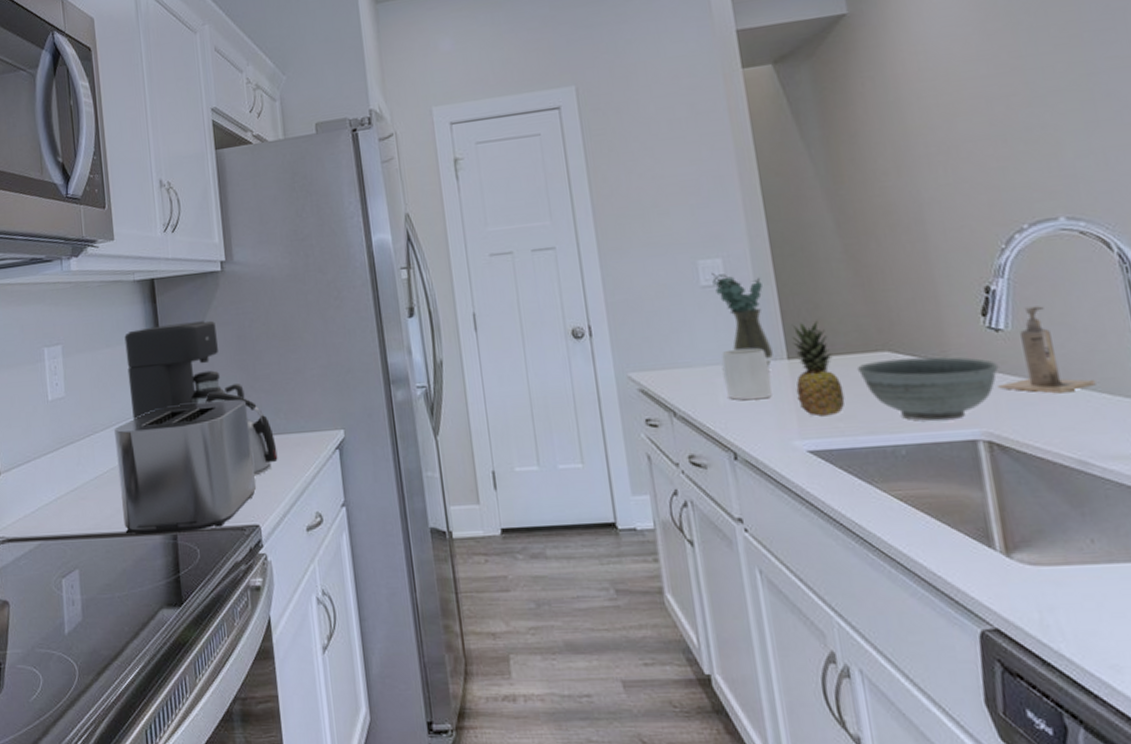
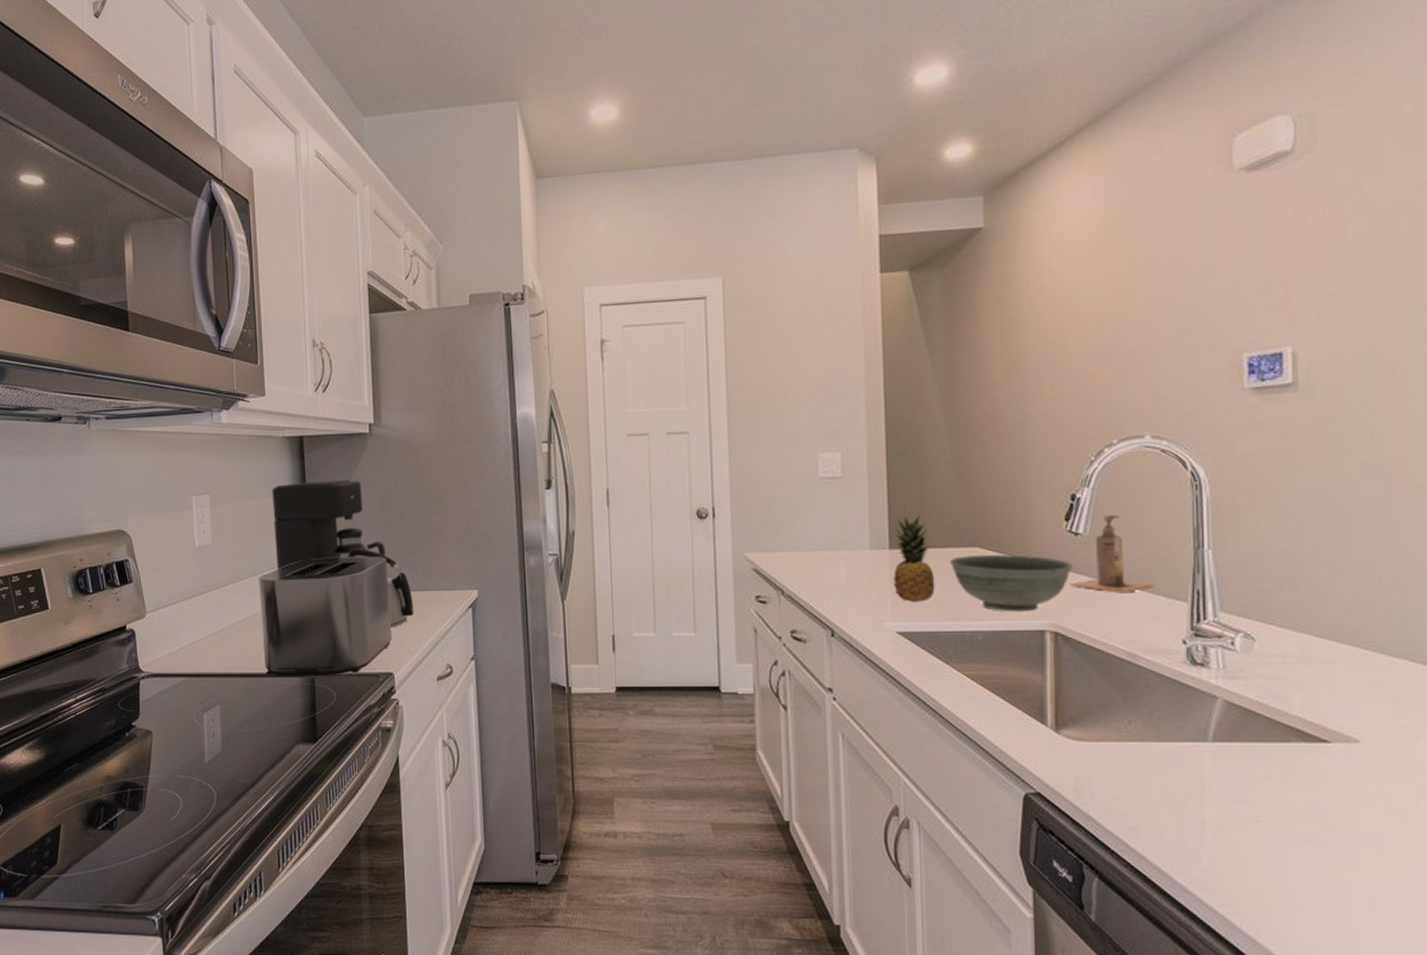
vase: present [711,272,773,368] -> none [830,465,876,555]
mug: present [721,348,773,401] -> none [829,537,873,584]

